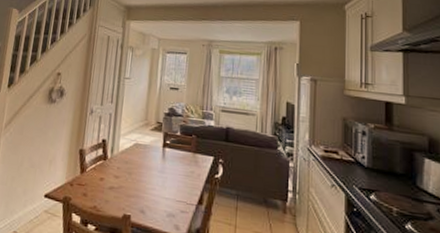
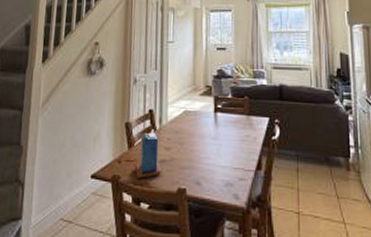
candle: none [85,157,110,203] -> present [134,129,162,179]

